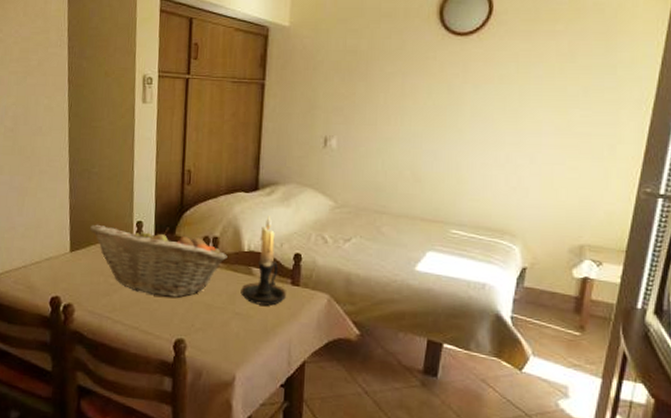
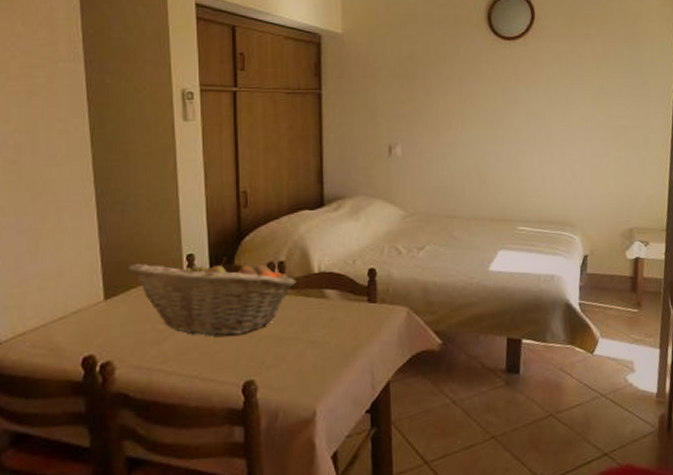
candle holder: present [240,216,286,306] -> none [314,232,363,329]

